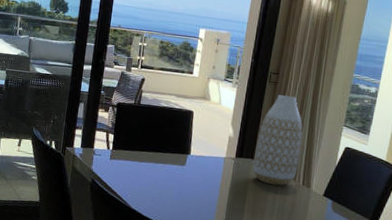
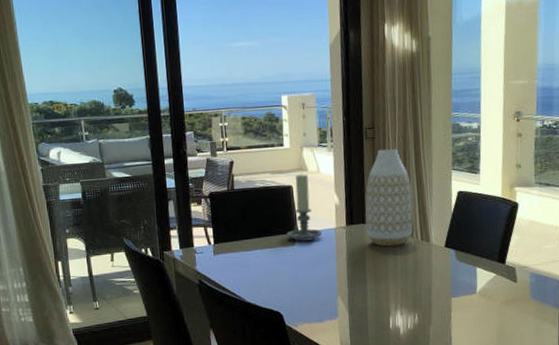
candle holder: none [179,102,213,165] -> present [287,174,323,242]

